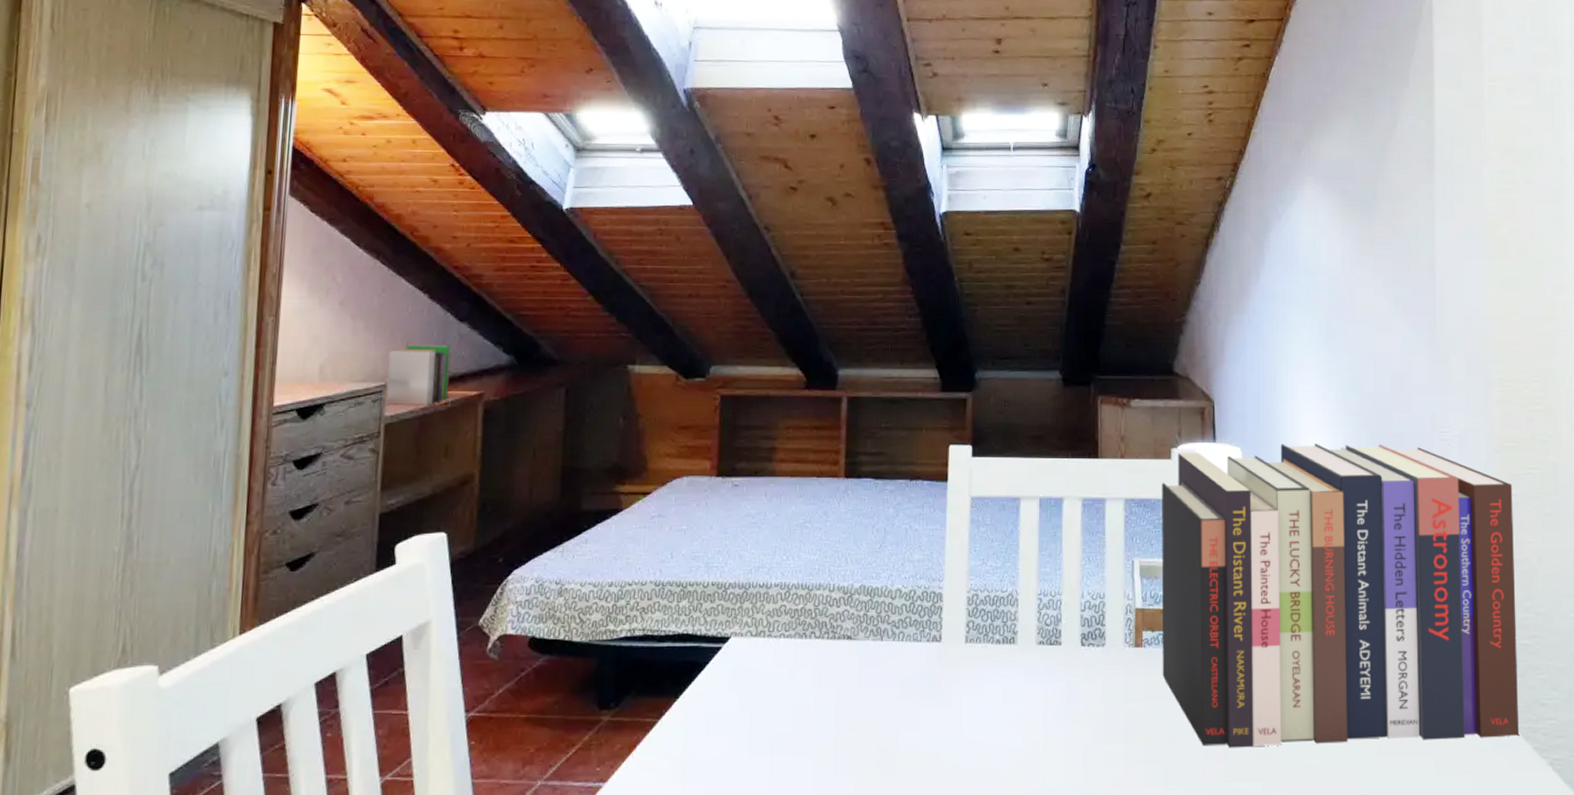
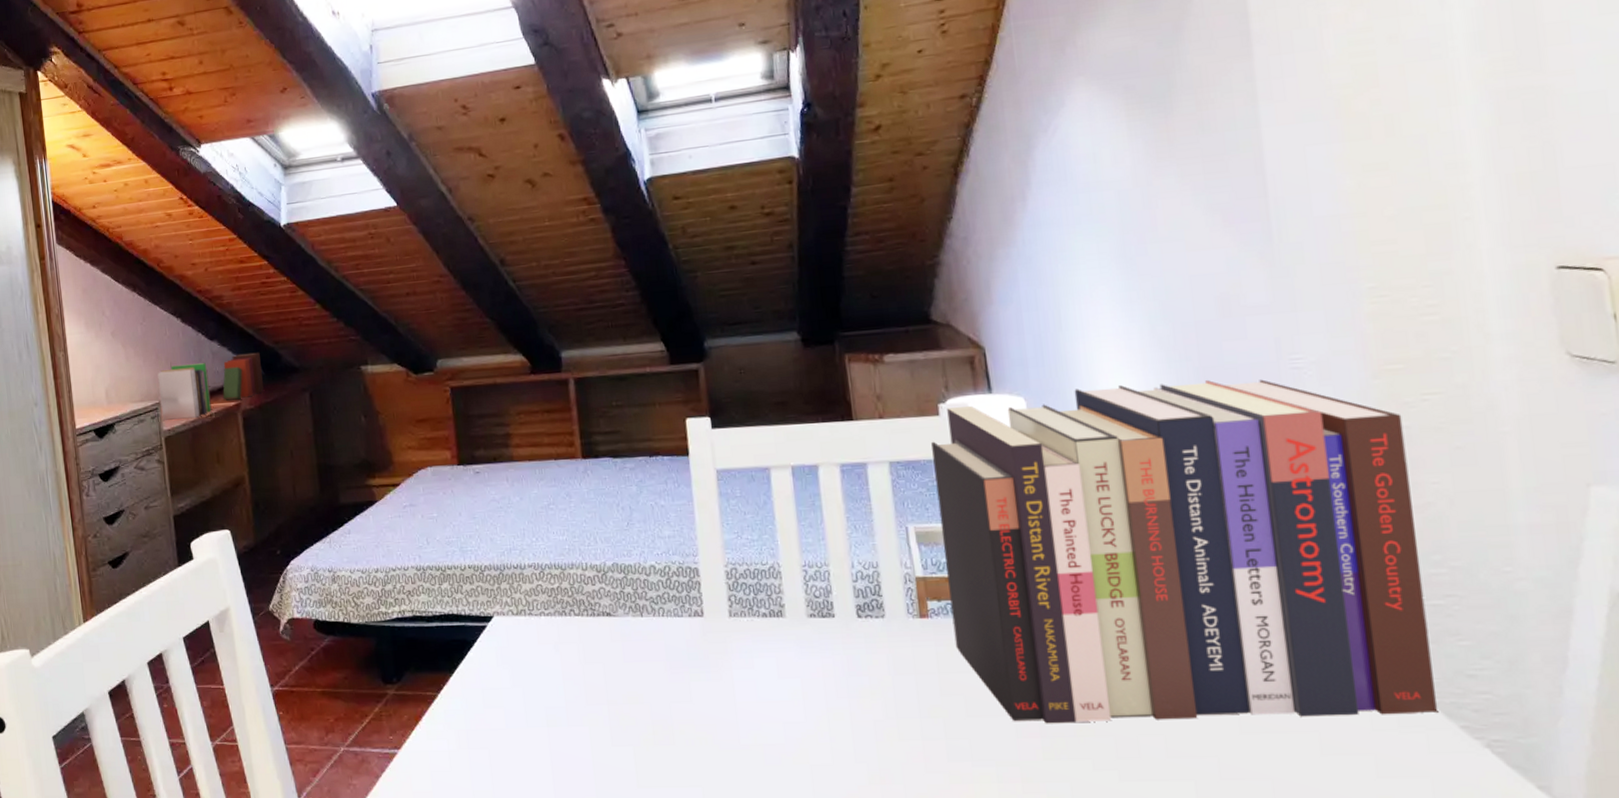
books: none [464,339,516,390] -> present [223,352,264,402]

